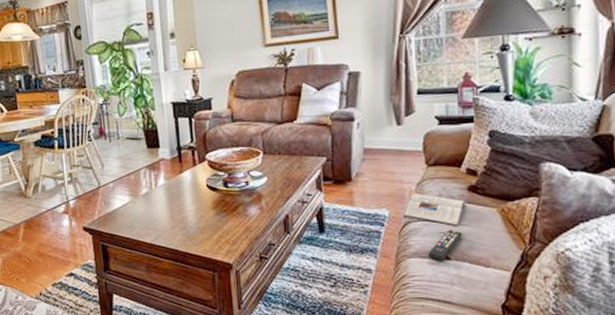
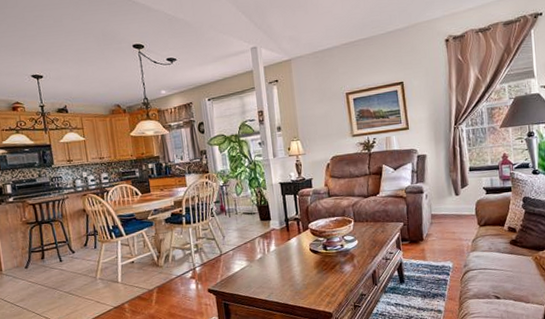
magazine: present [403,193,467,226] -> none [463,247,510,272]
remote control: present [428,229,463,261] -> none [483,274,508,301]

